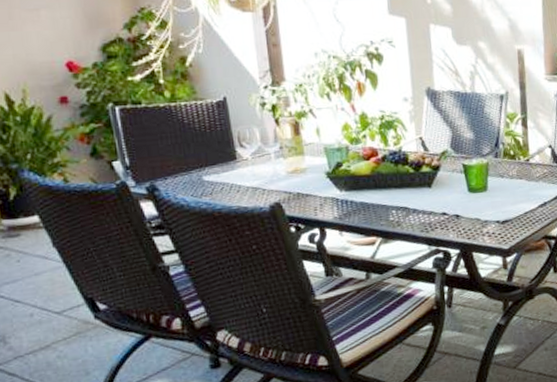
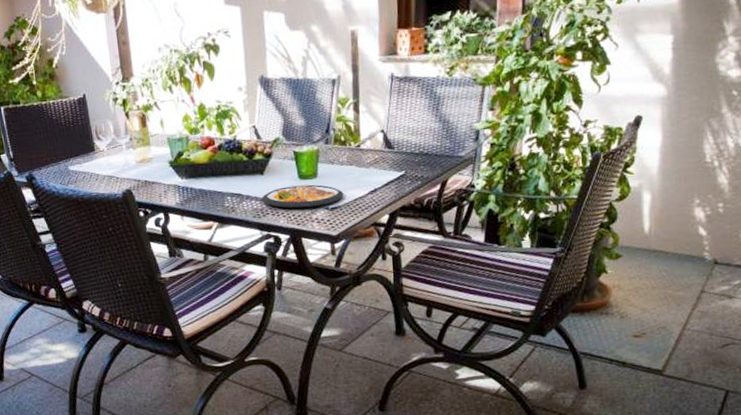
dish: none [430,198,515,222] -> present [262,184,344,208]

